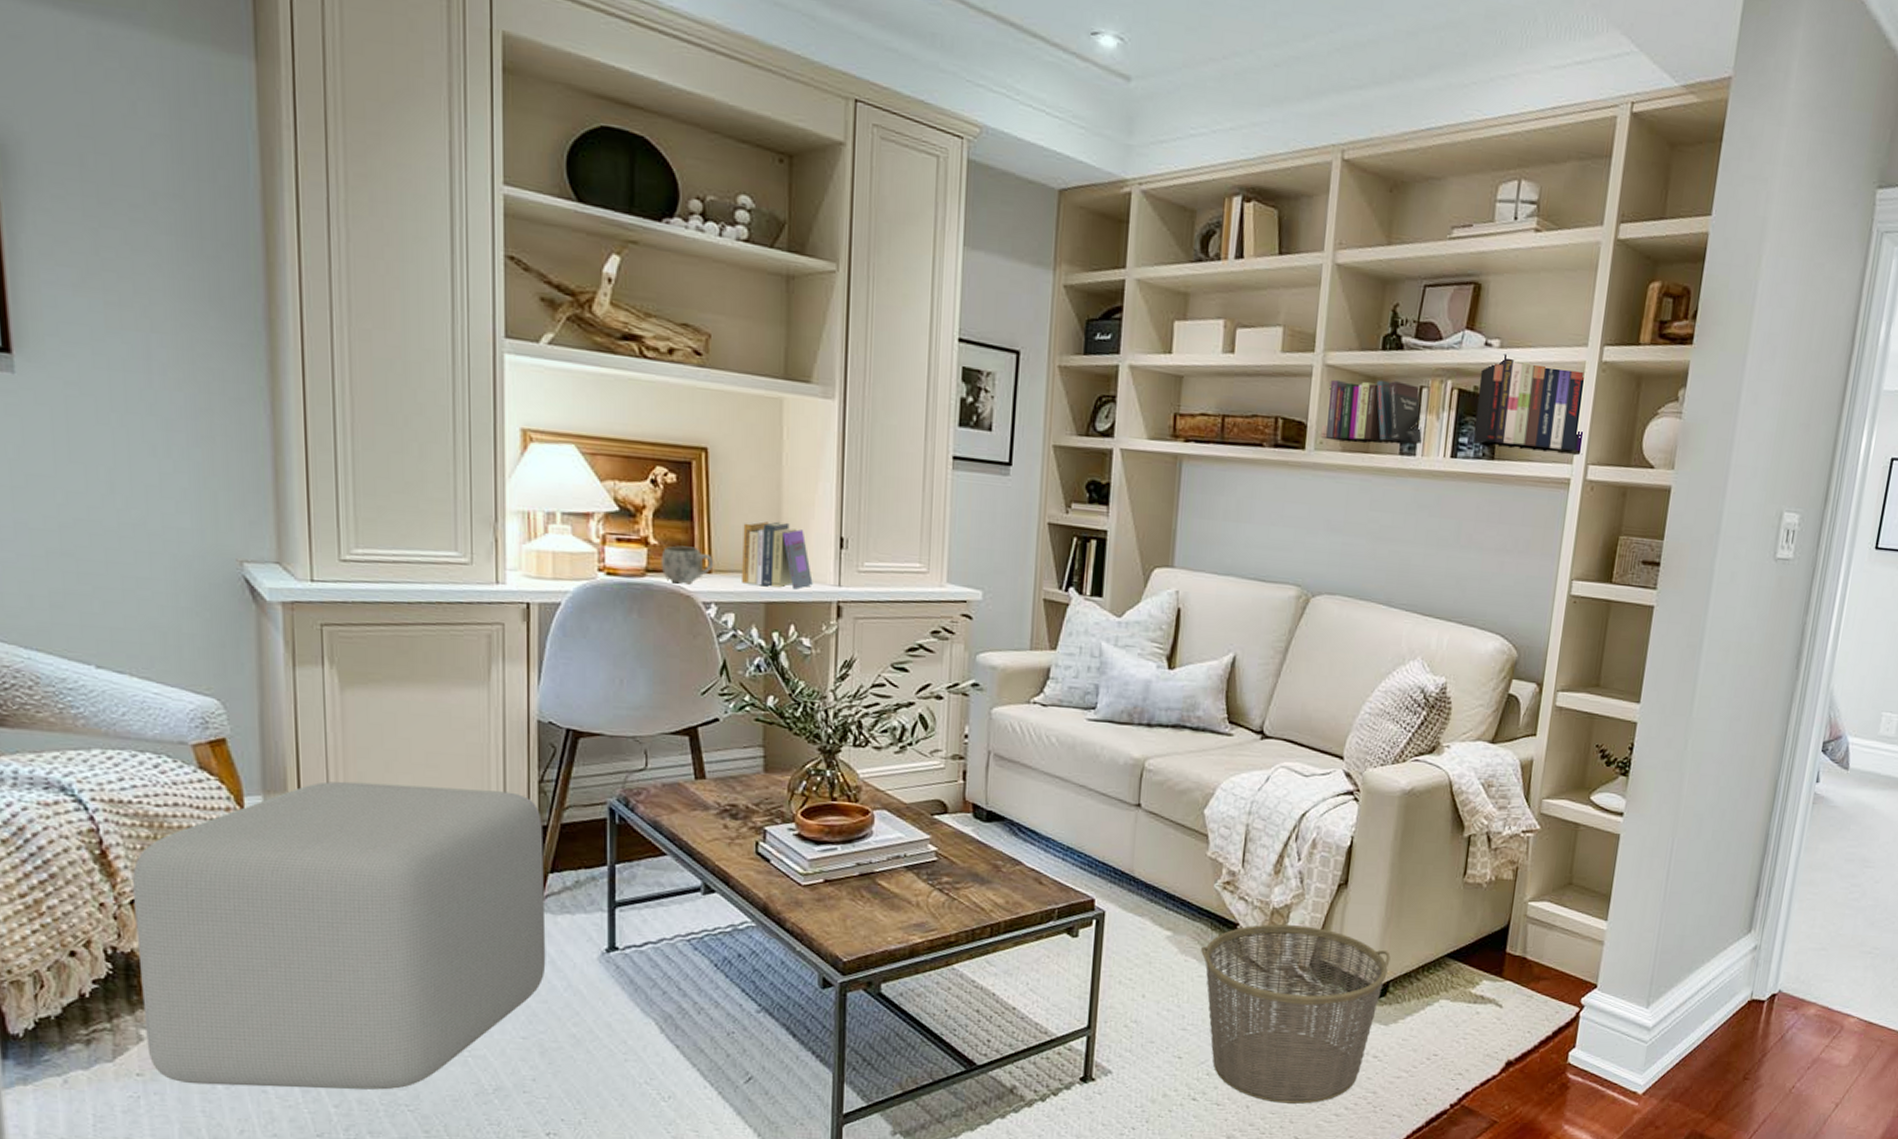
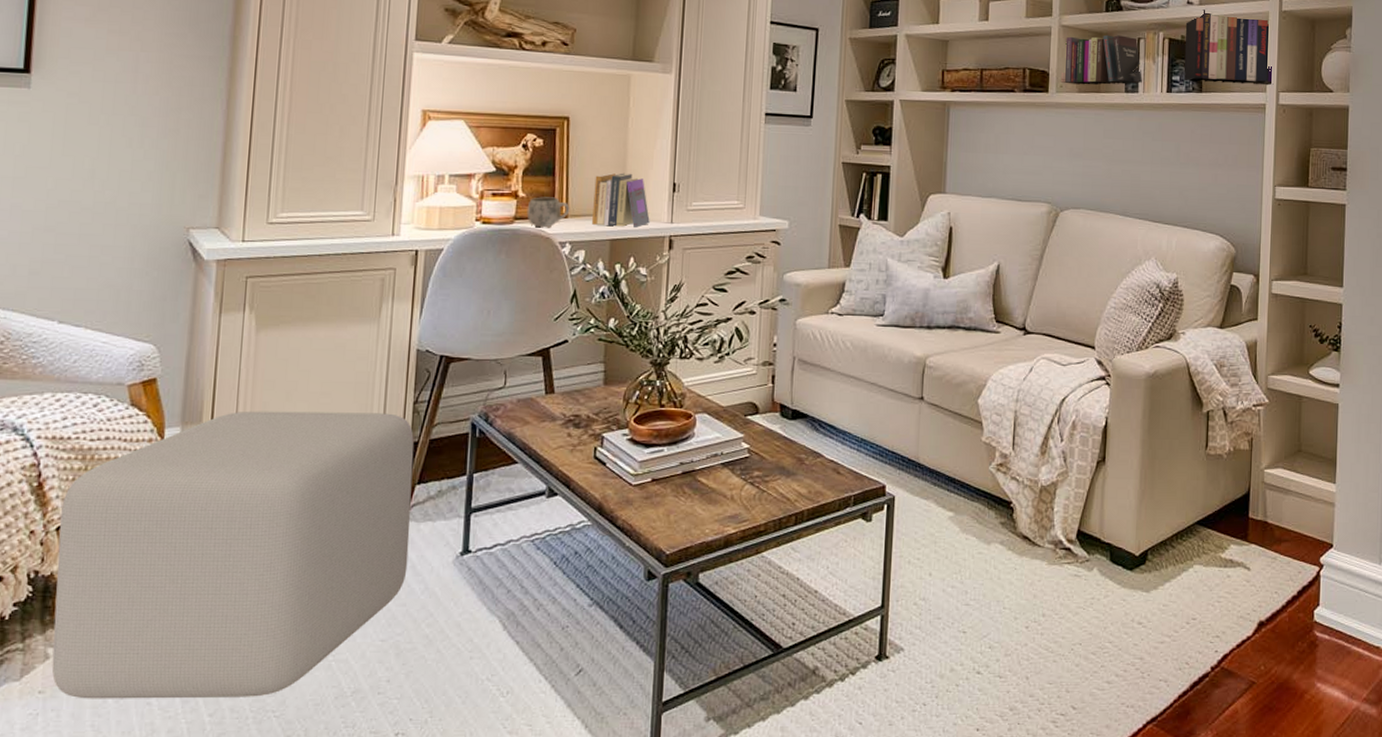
basket: present [1200,924,1391,1104] -> none [979,501,1147,673]

